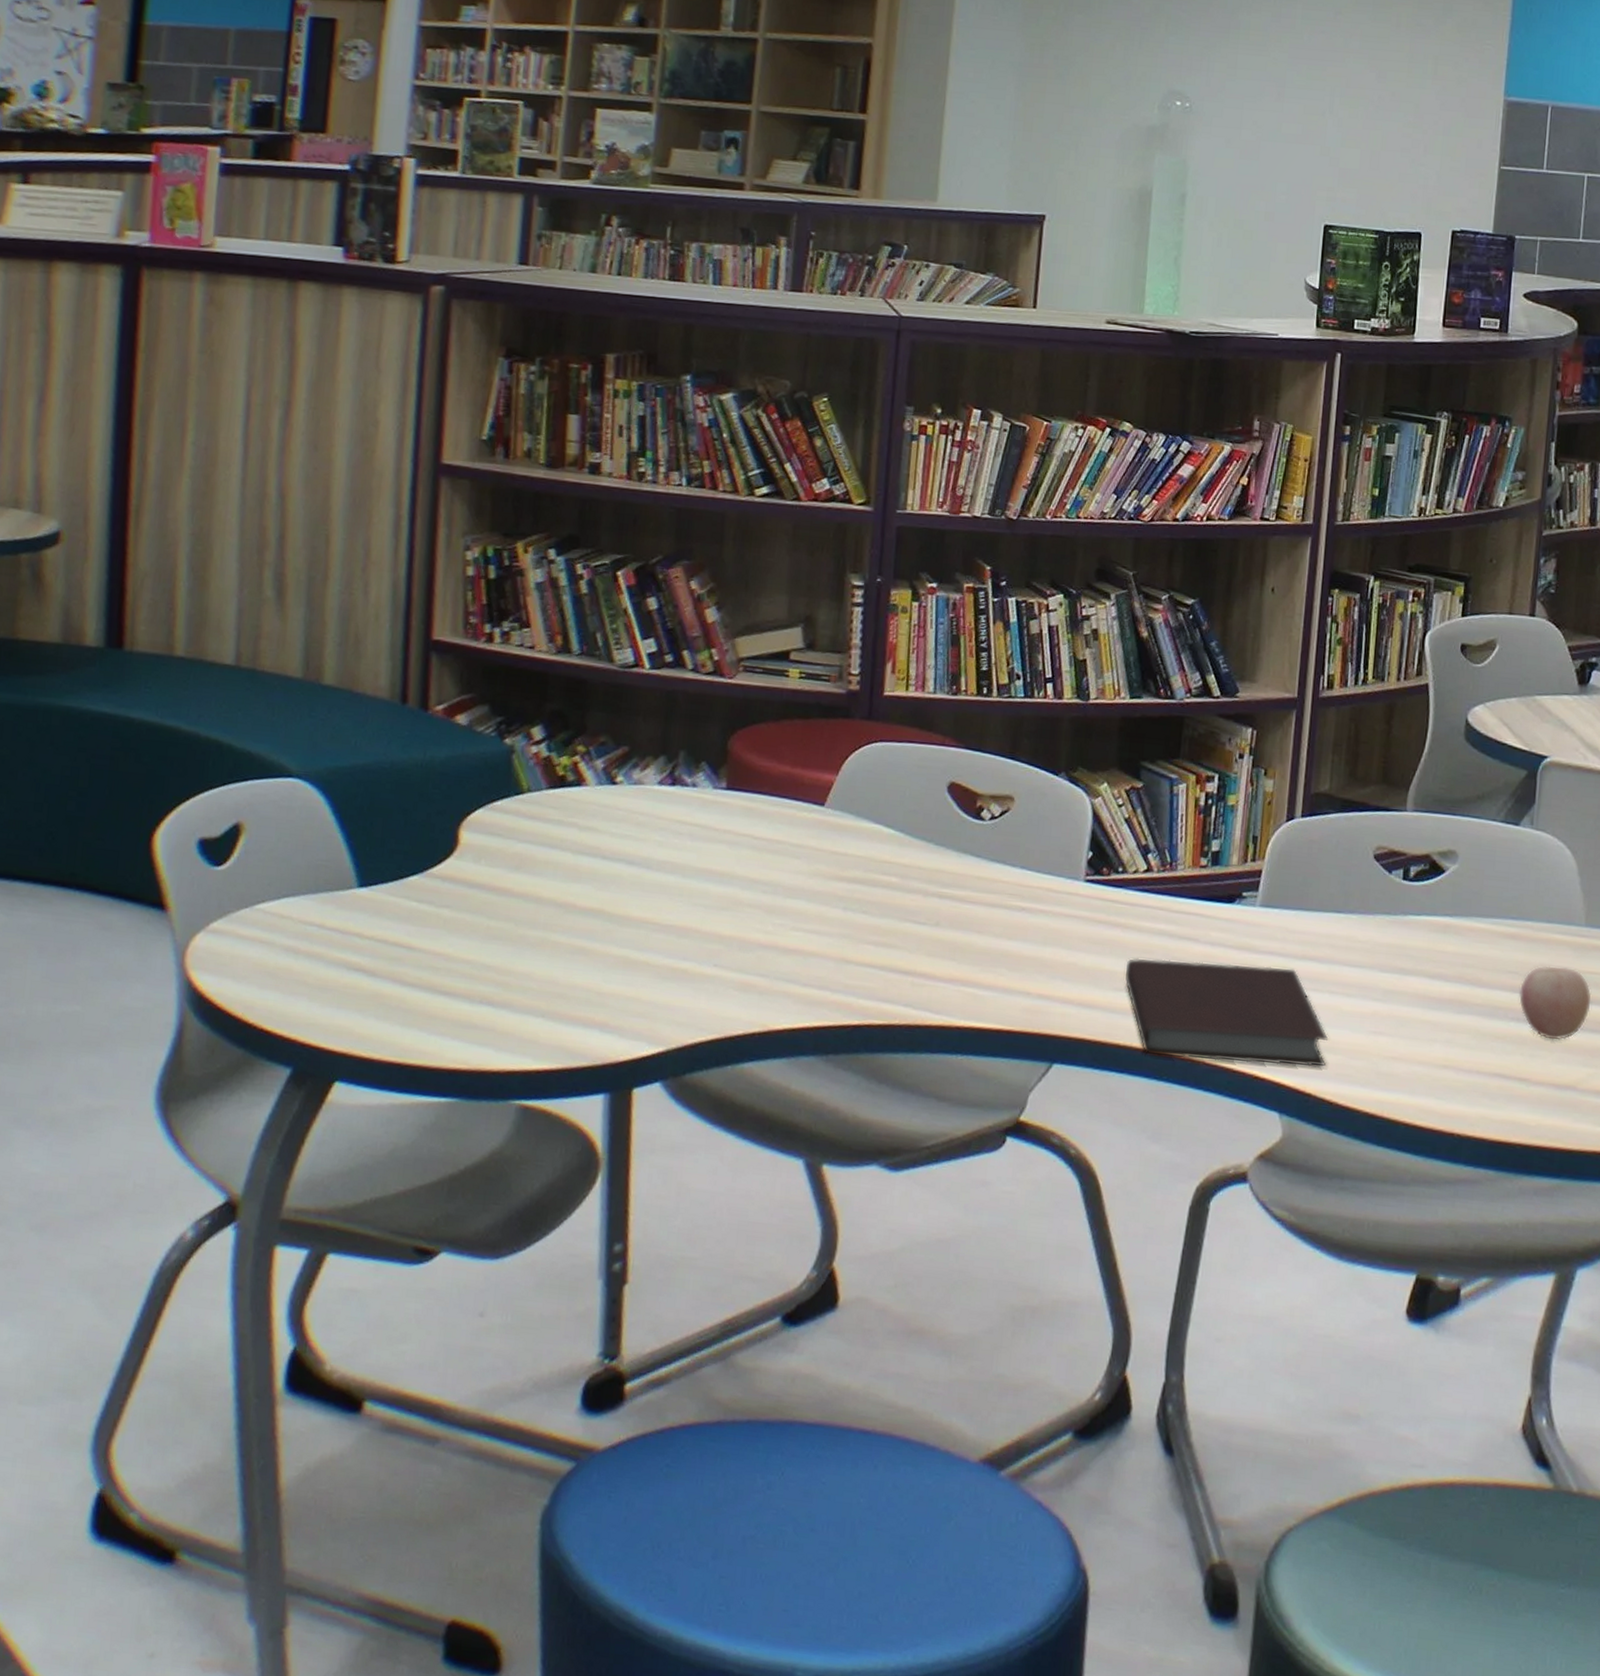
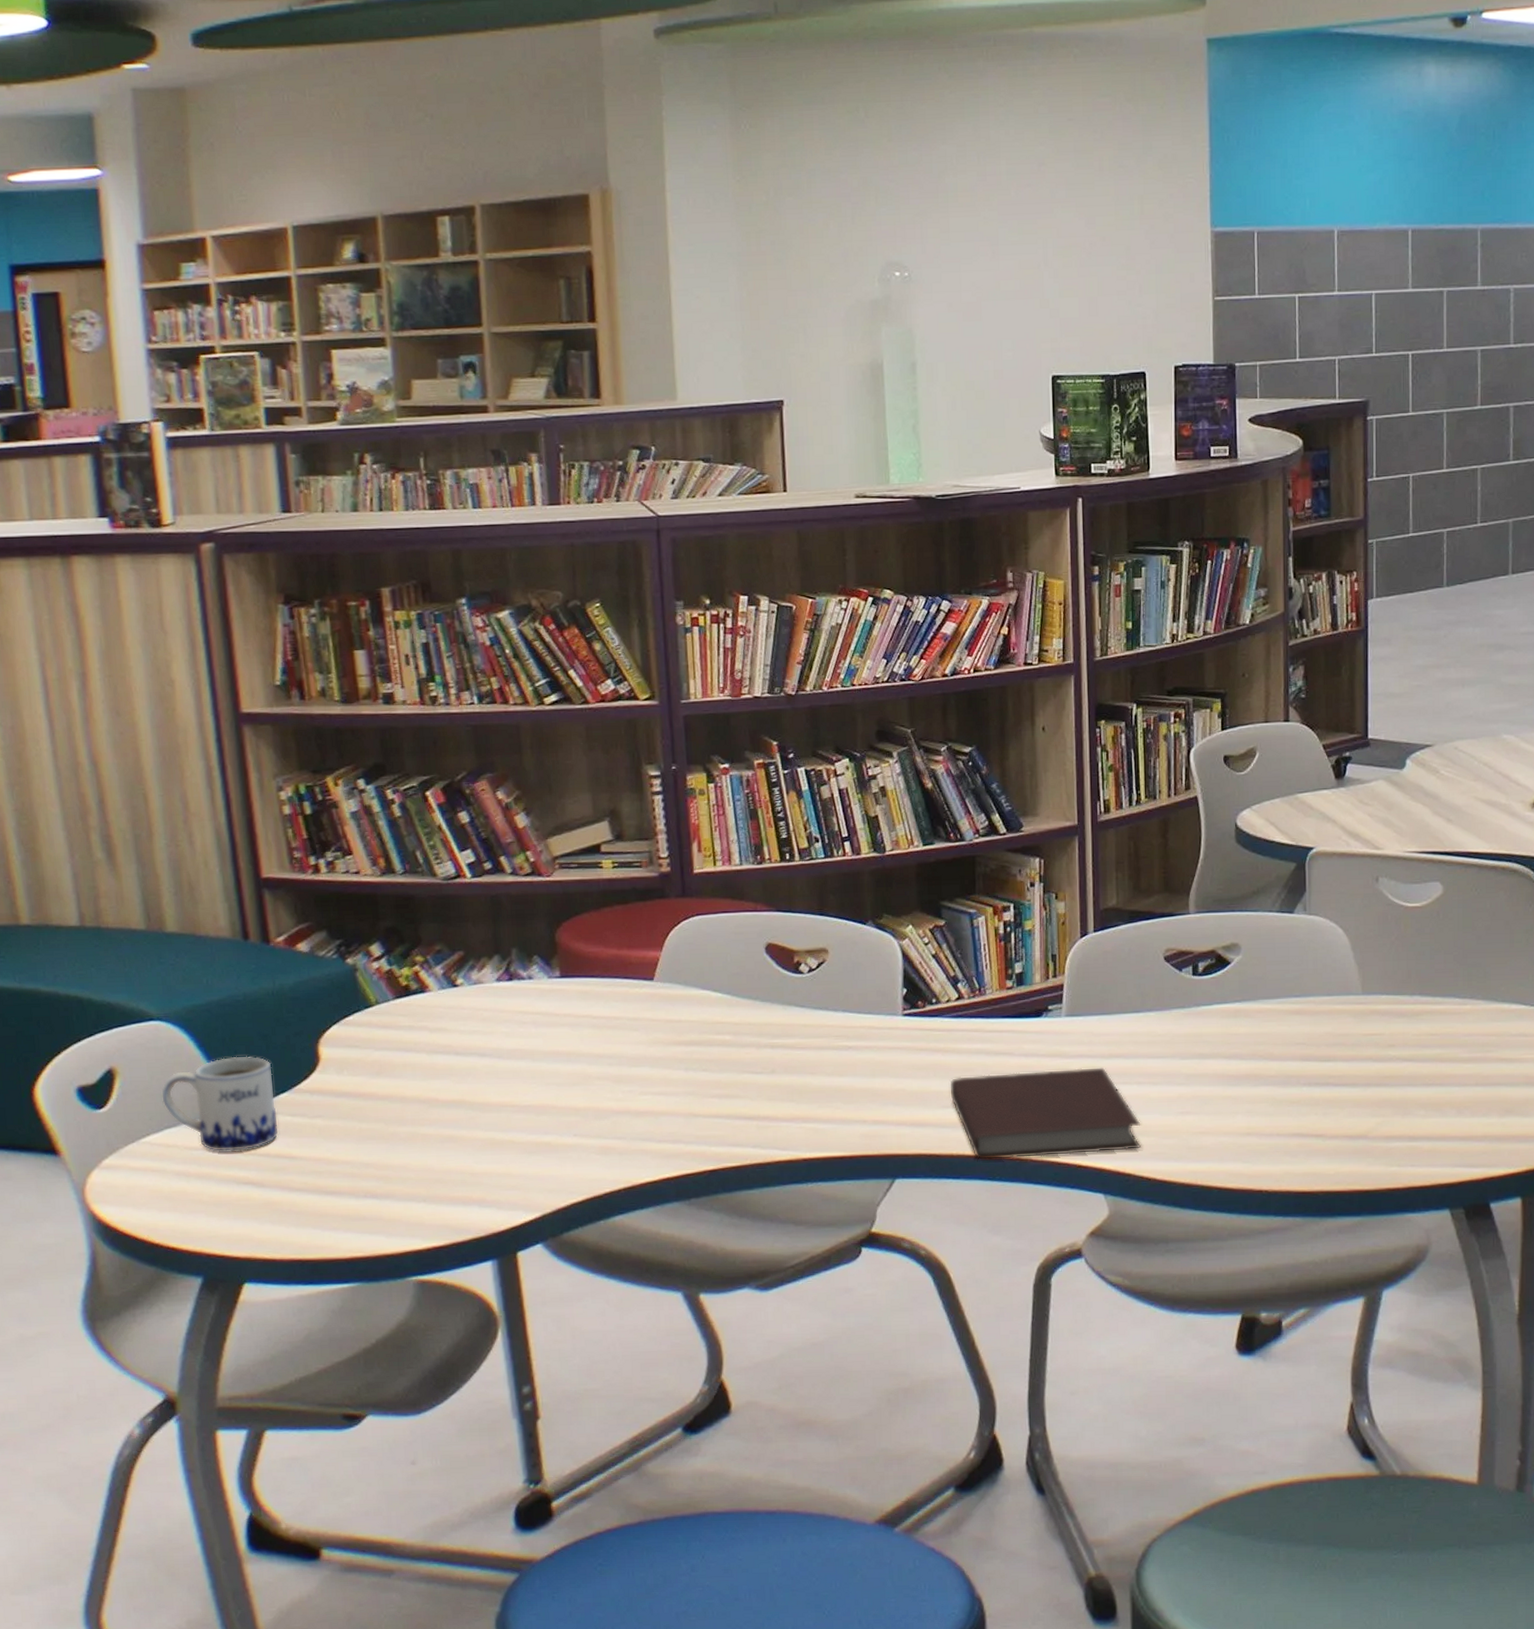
mug: none [285,828,407,934] -> present [161,1056,279,1152]
apple: present [1519,966,1592,1041] -> none [1309,1033,1374,1098]

